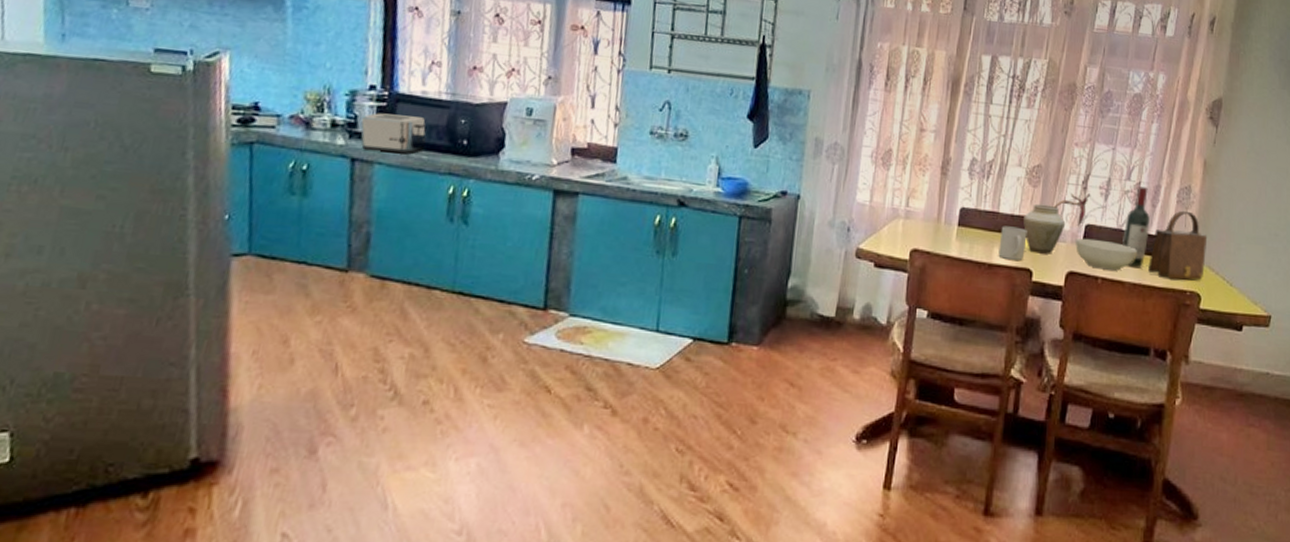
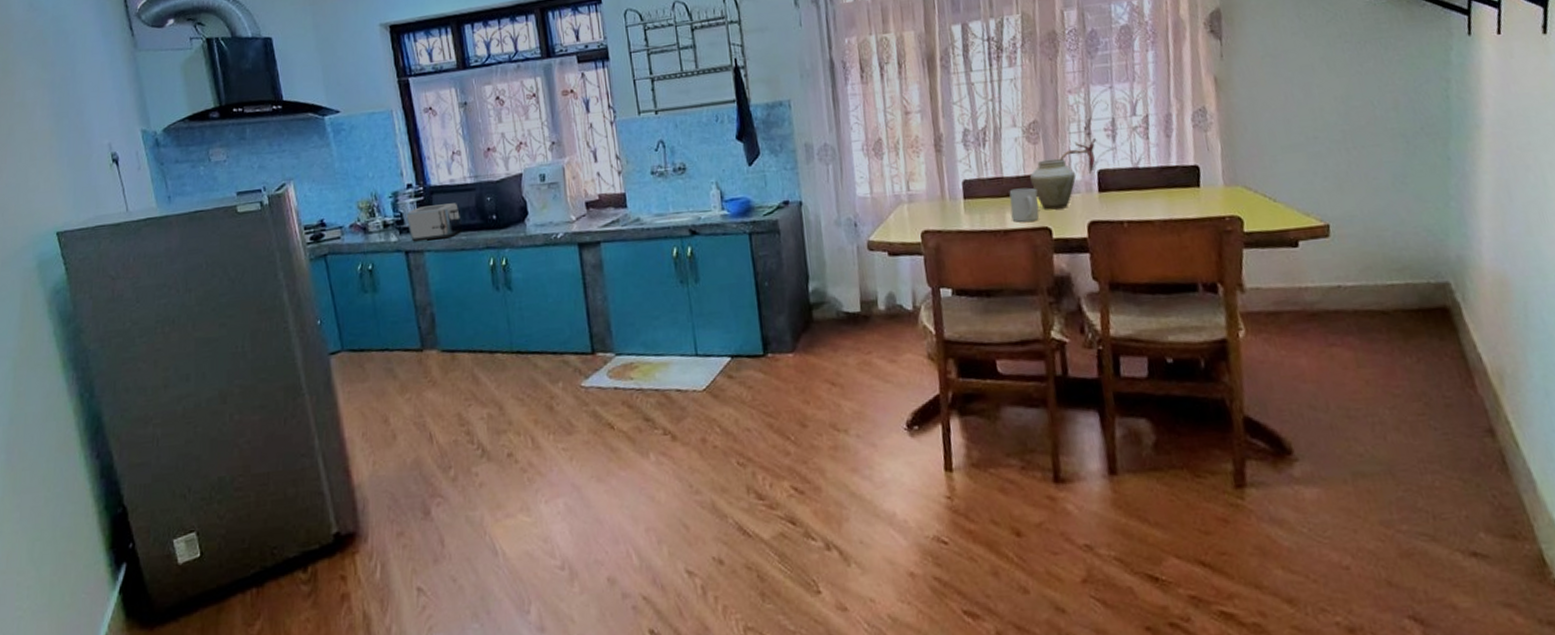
bowl: present [1075,238,1138,271] -> none [1090,182,1161,213]
wine bottle: present [1123,186,1150,269] -> none [1140,118,1171,205]
handbag: present [1148,210,1208,281] -> none [1175,133,1241,209]

